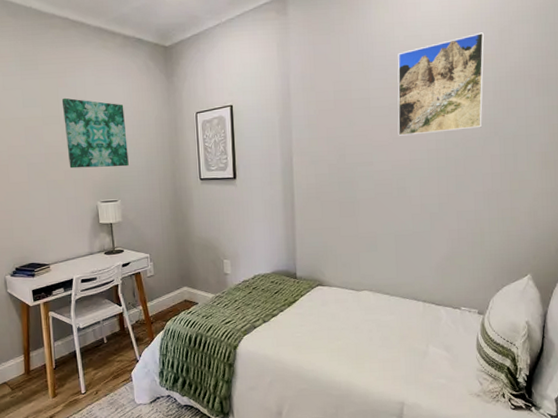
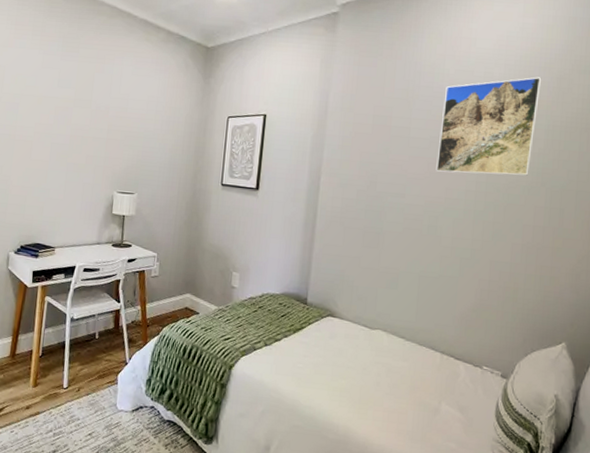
wall art: present [61,97,129,169] -> none [92,83,157,161]

